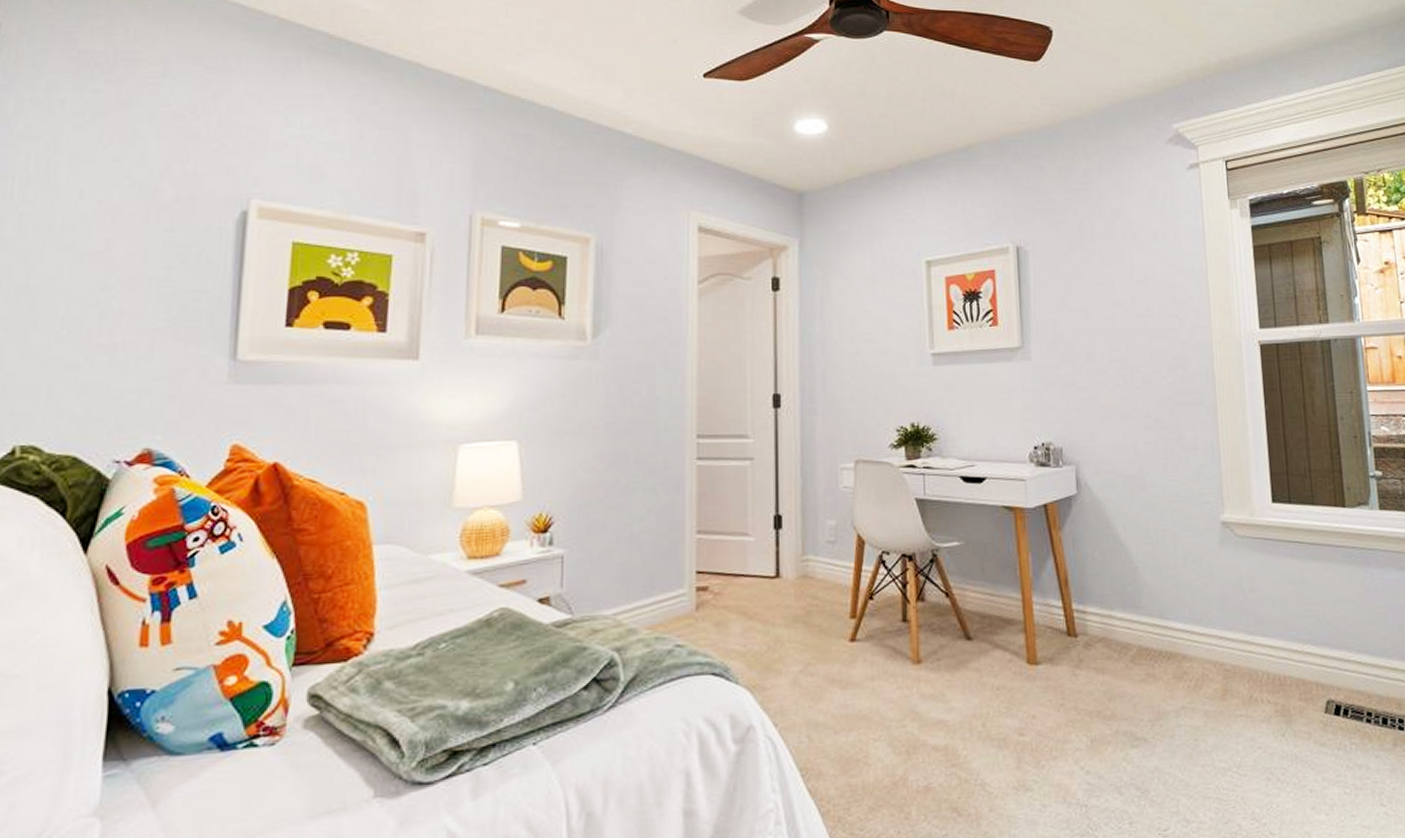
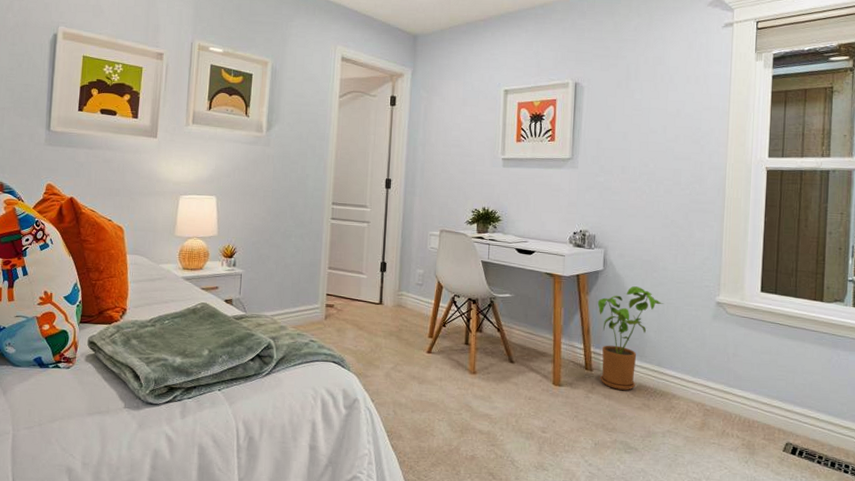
house plant: none [1074,512,1157,659] -> present [597,286,663,390]

